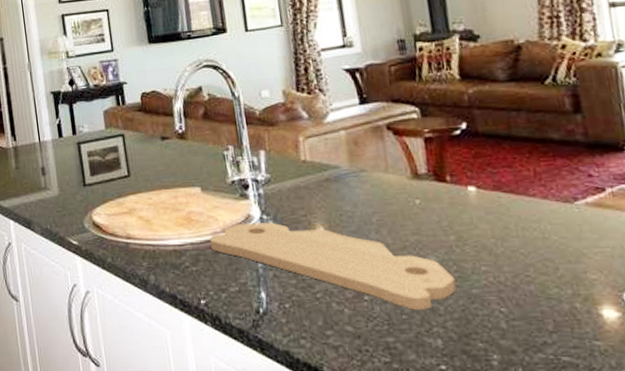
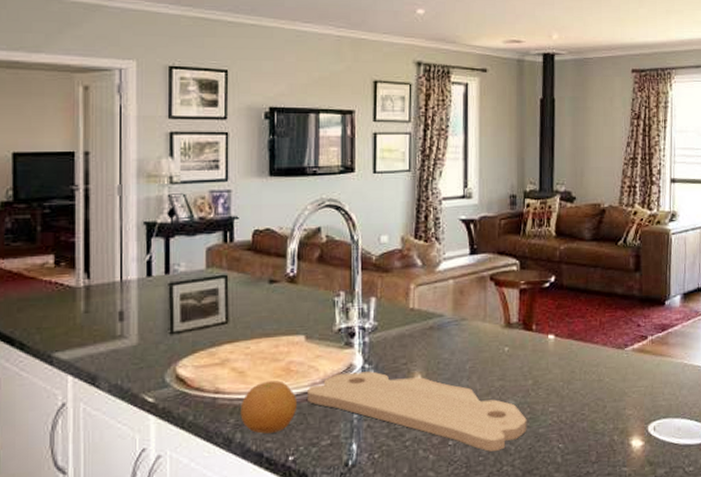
fruit: none [150,229,203,277] -> present [240,380,298,434]

